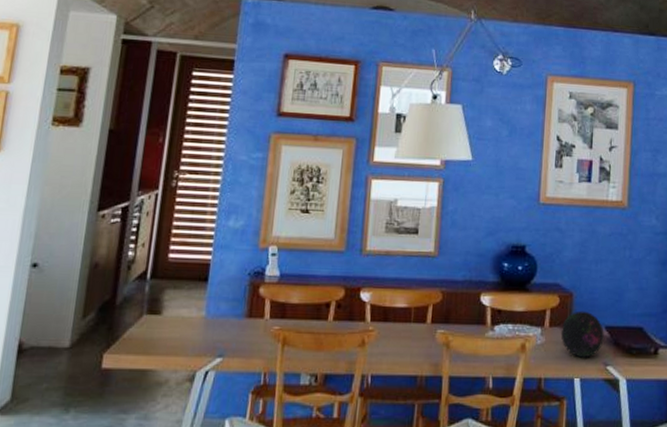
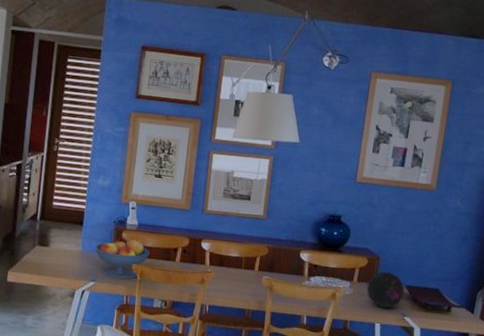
fruit bowl: none [223,294,296,350] -> present [95,239,151,279]

